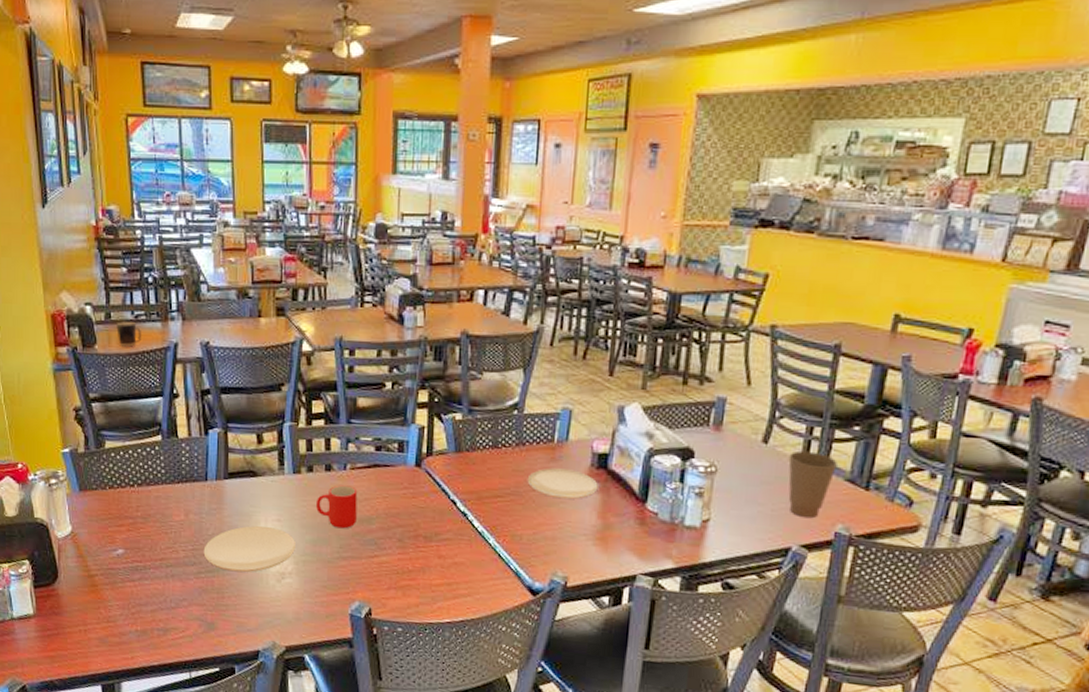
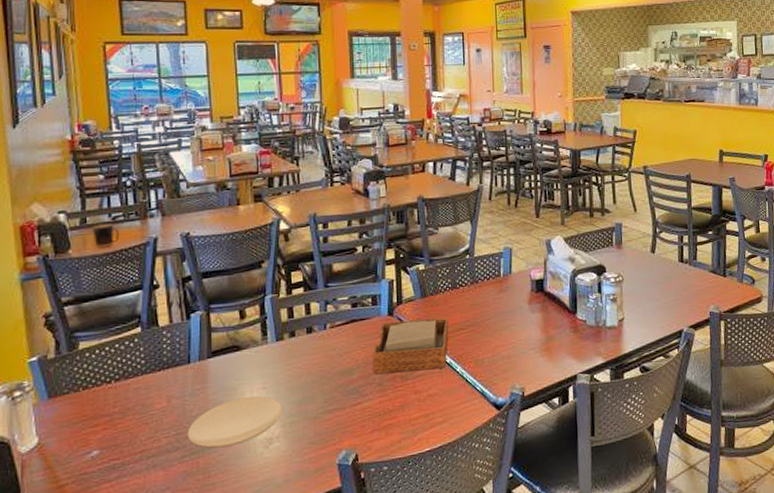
cup: present [316,485,358,529] -> none [300,343,339,385]
napkin holder: none [393,473,485,537] -> present [372,317,449,375]
plate: present [527,468,598,500] -> none [482,296,539,323]
cup: present [788,450,837,519] -> none [670,254,703,305]

